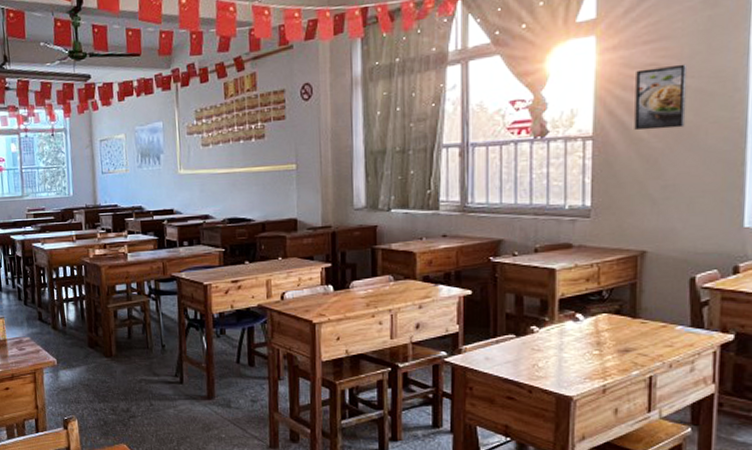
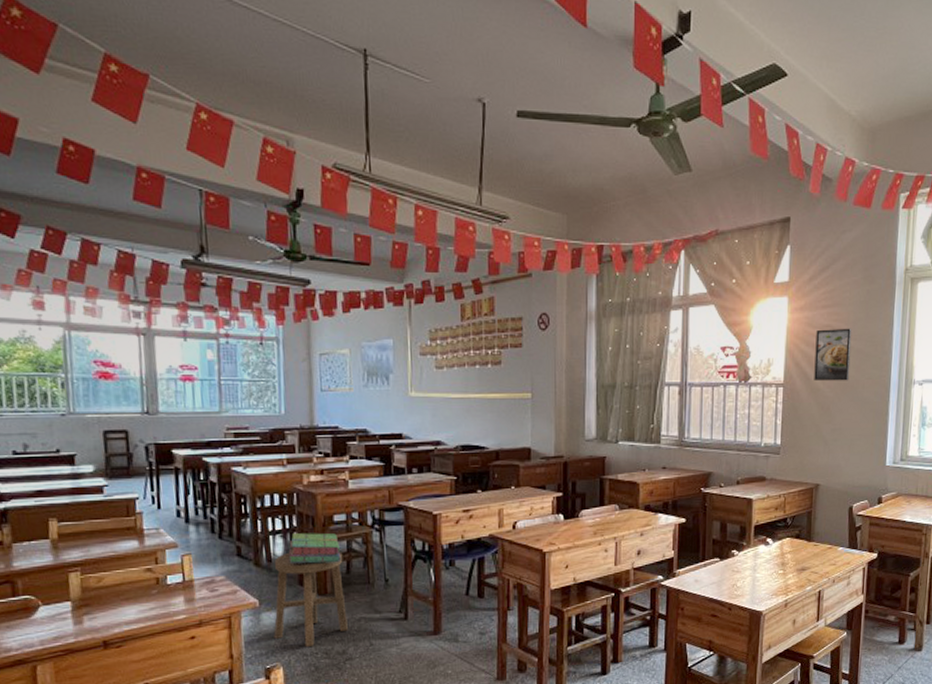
stool: none [68,318,131,403] -> present [273,552,348,647]
stack of books: none [79,301,124,329] -> present [288,533,342,564]

